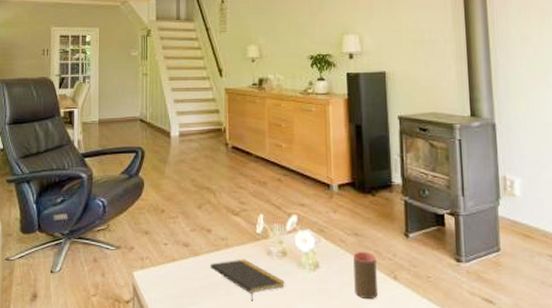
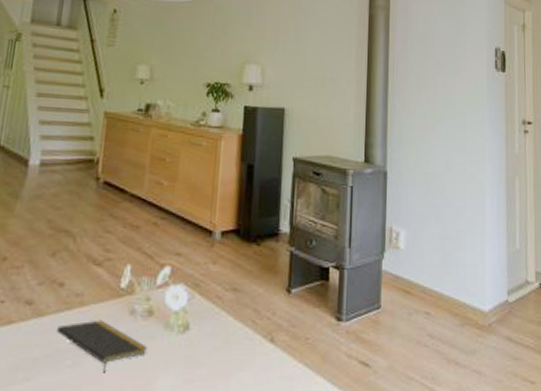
cup: present [353,251,378,300] -> none [226,309,254,367]

